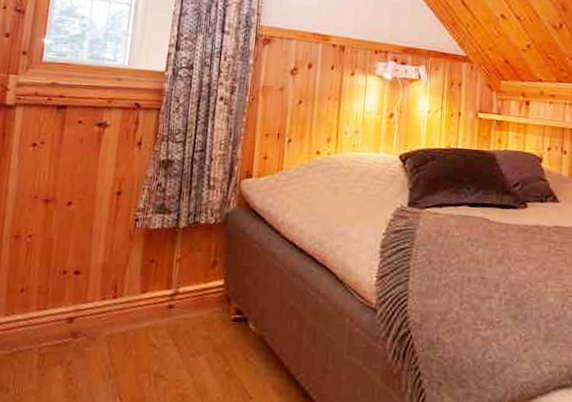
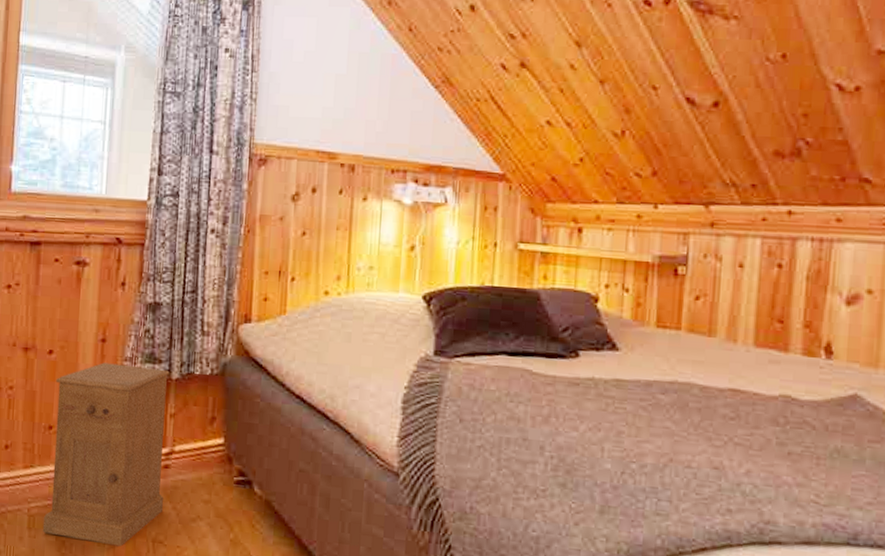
nightstand: none [51,213,178,382] -> present [42,362,170,547]

